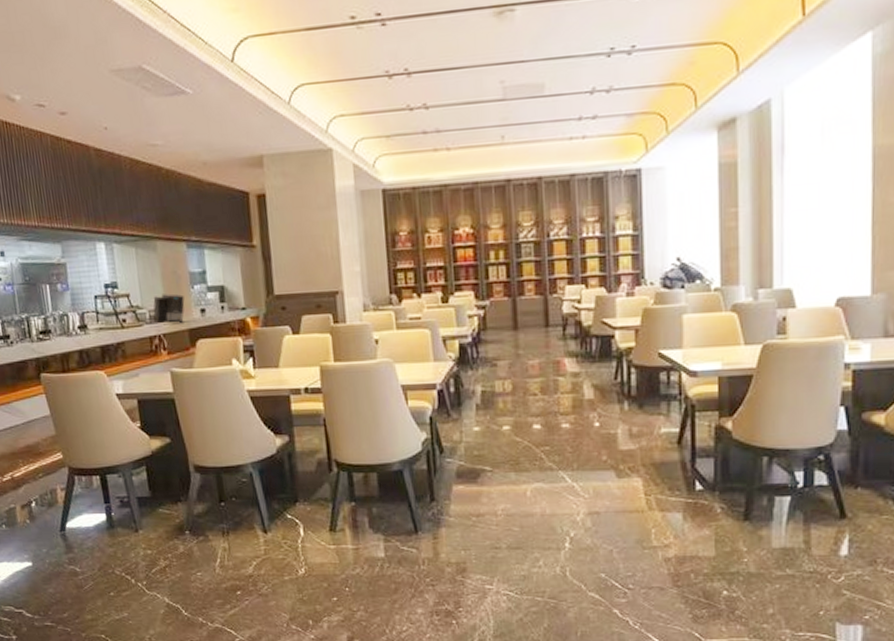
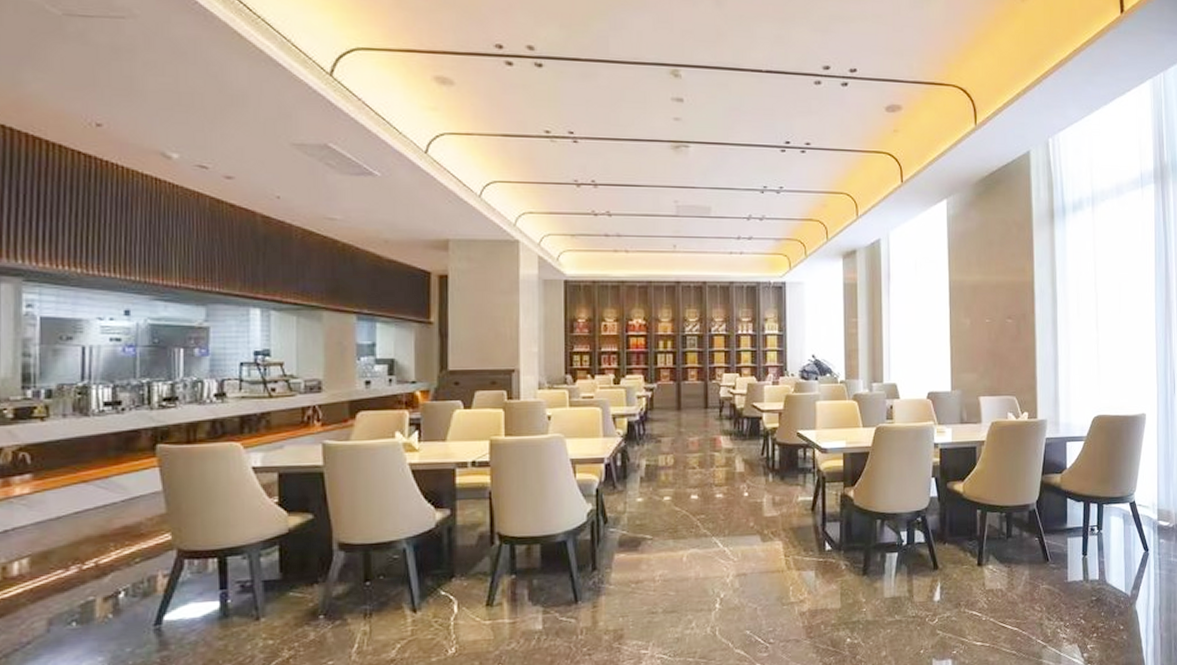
coffee machine: present [153,293,185,324] -> none [310,364,348,394]

